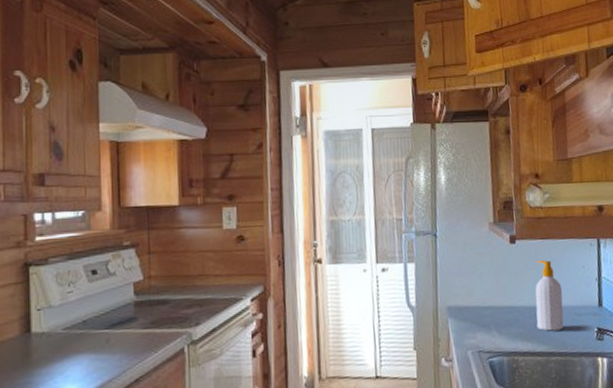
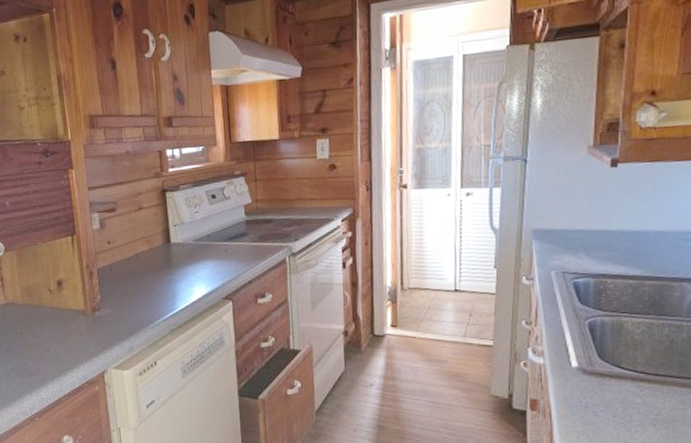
soap bottle: present [535,259,564,331] -> none [632,183,669,256]

